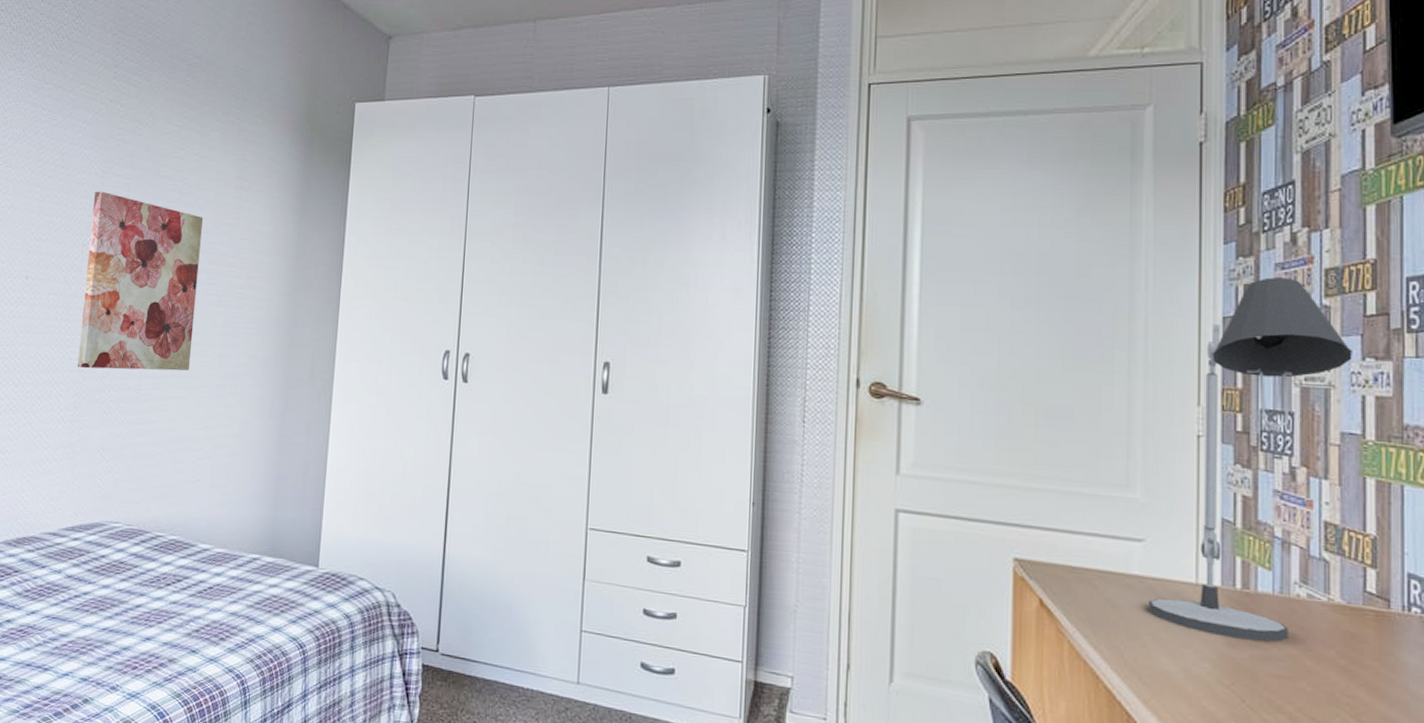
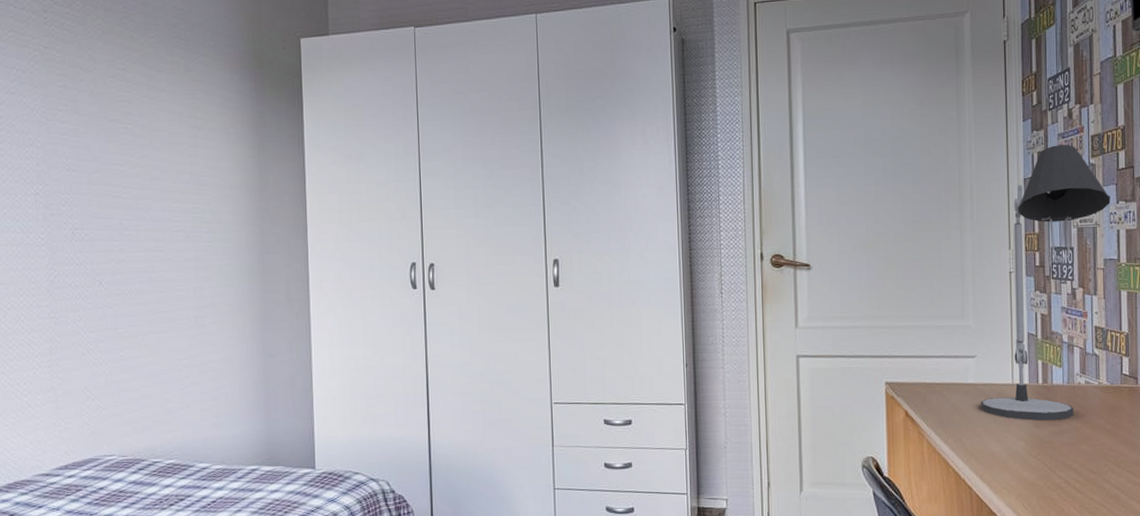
wall art: present [77,191,203,371] -> none [40,139,166,315]

